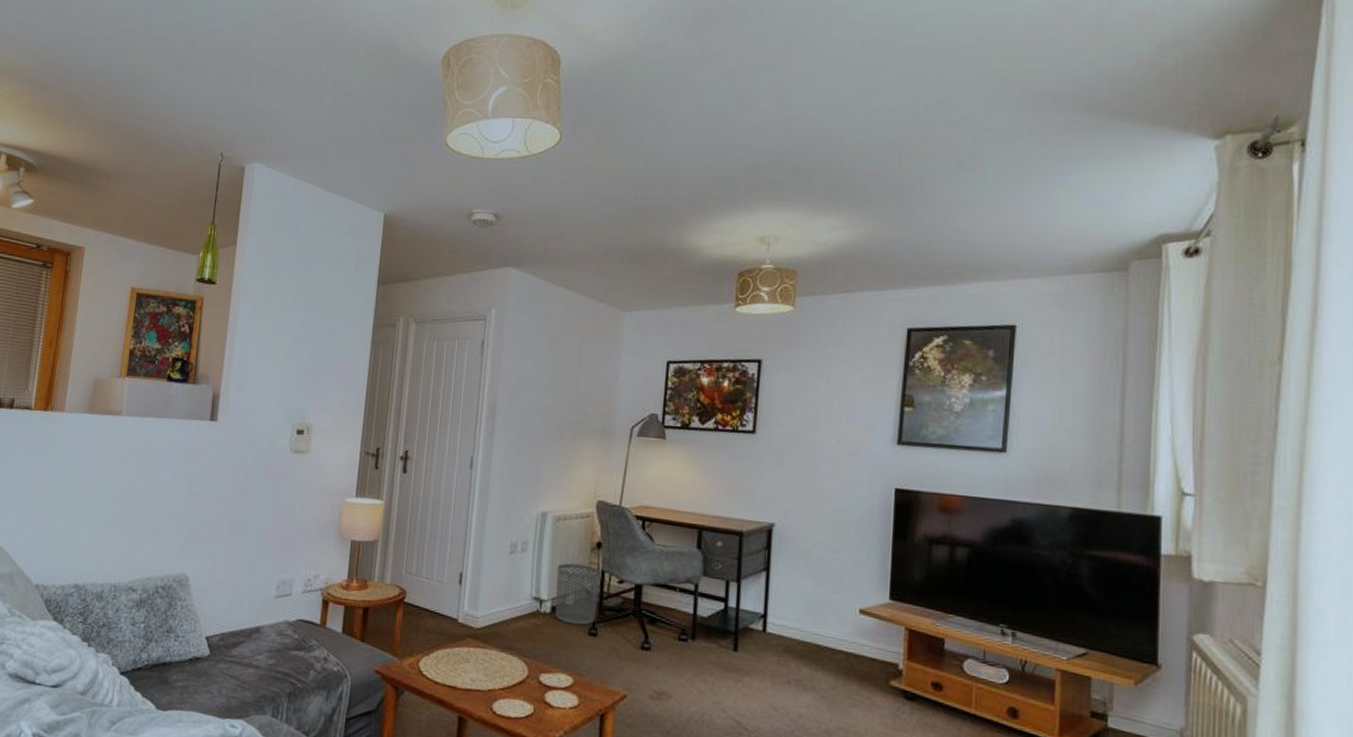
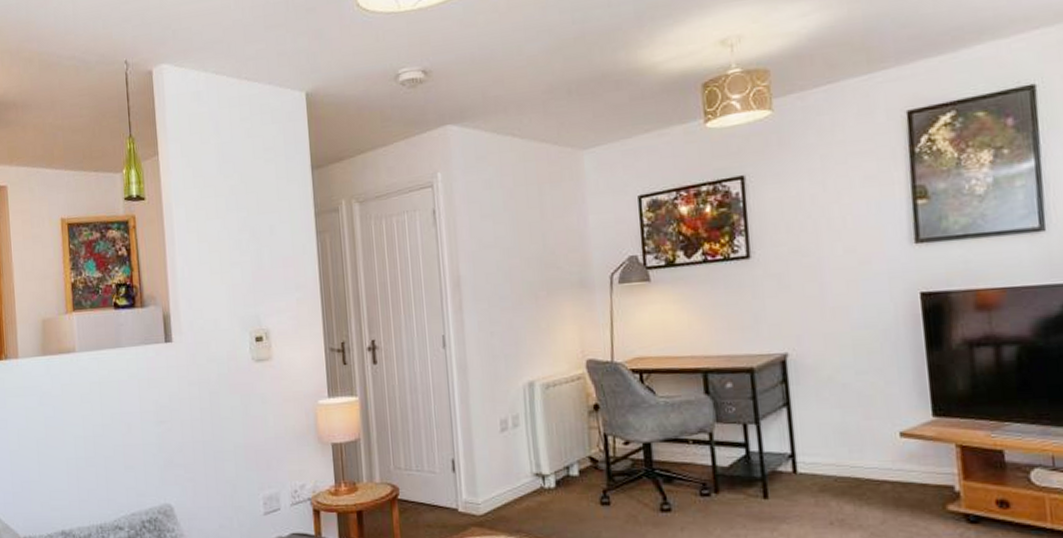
waste bin: present [555,563,600,626] -> none [555,430,605,496]

